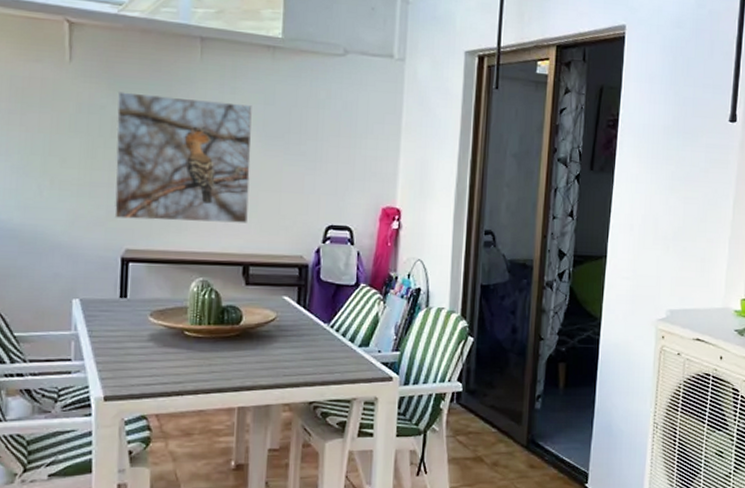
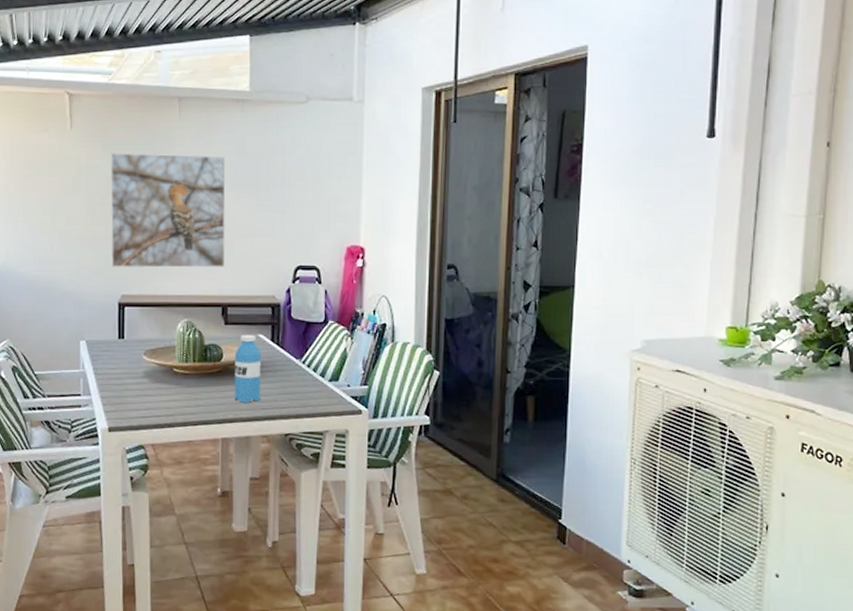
water bottle: none [254,296,286,369] -> present [234,335,262,403]

